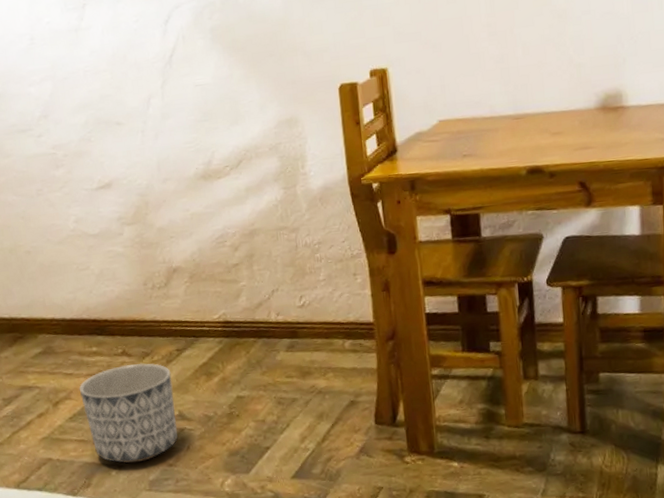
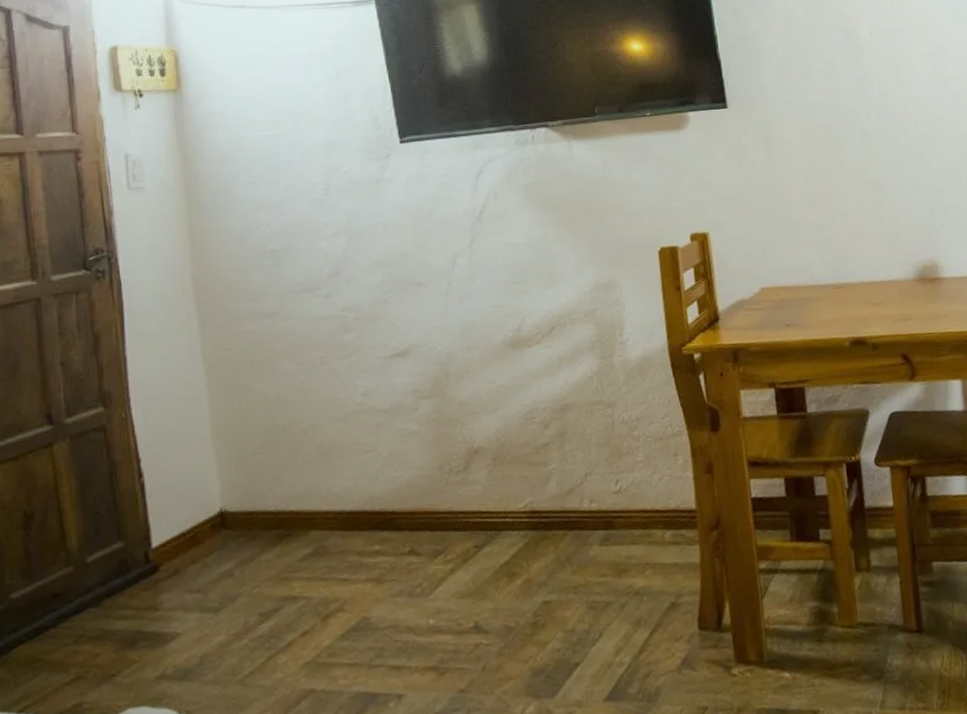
planter: present [79,362,178,464] -> none [355,563,472,691]

